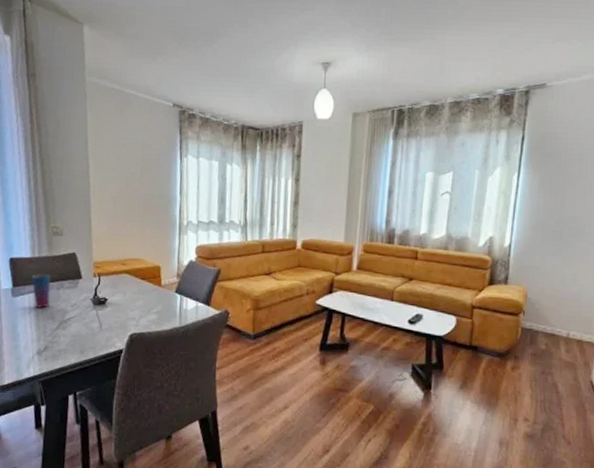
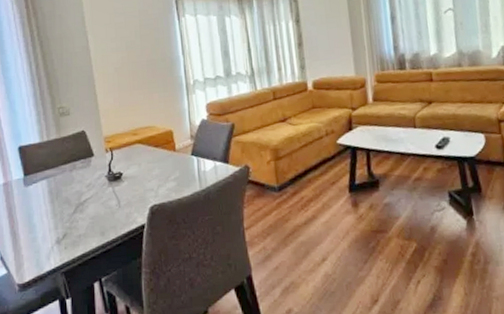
cup: present [32,273,51,308] -> none [43,156,65,194]

